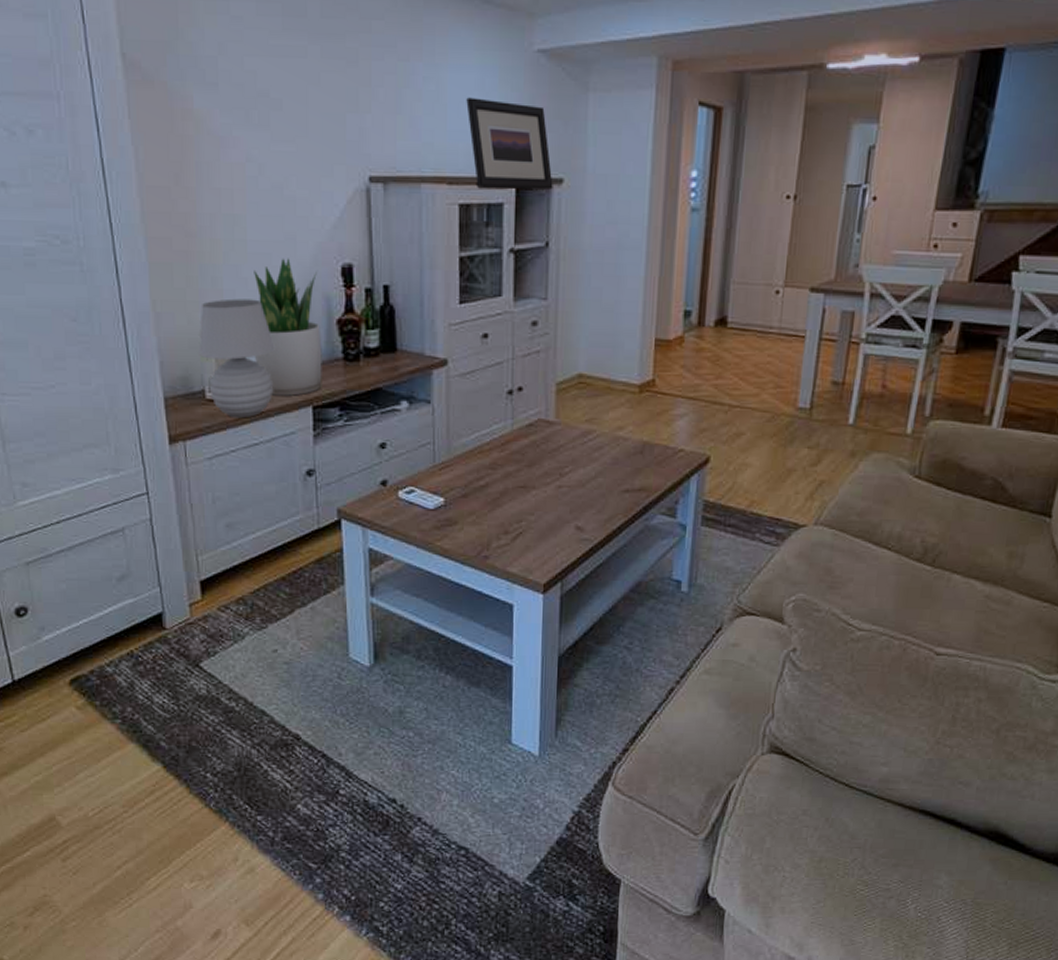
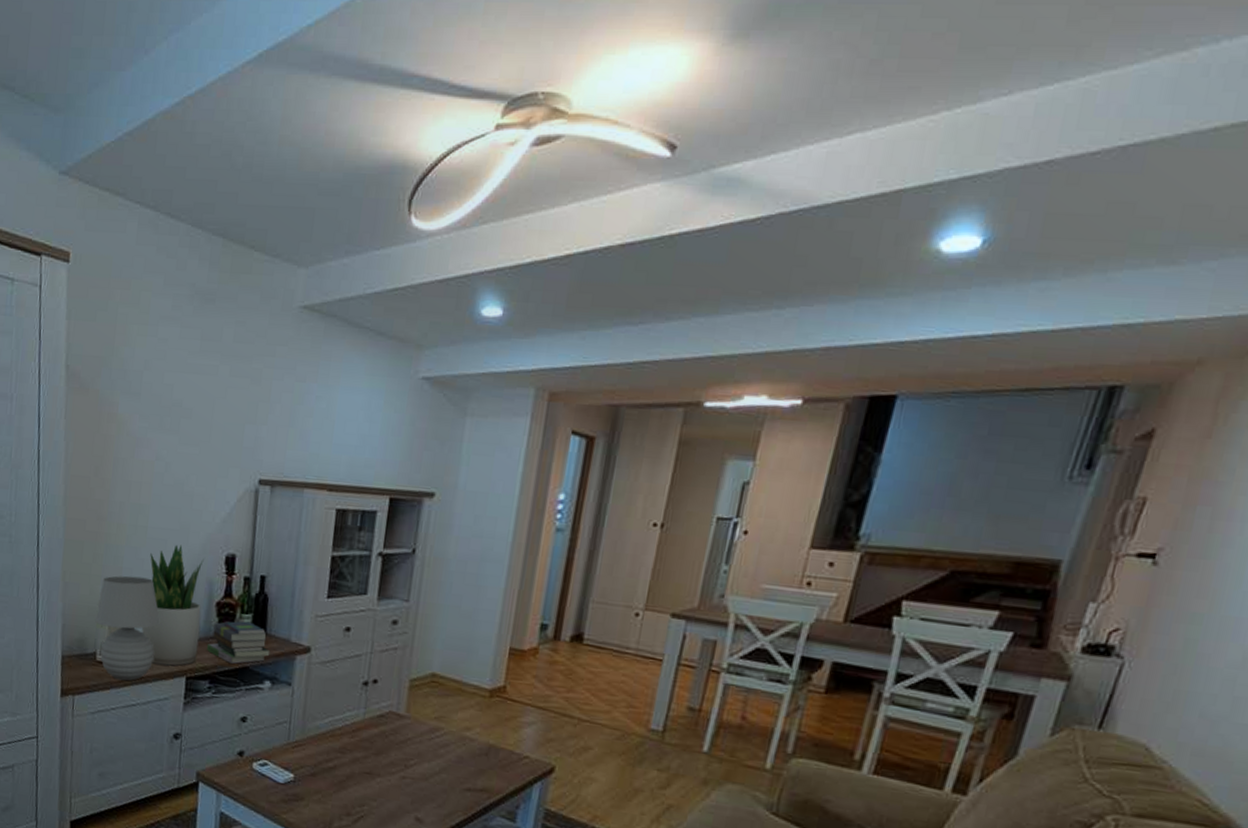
books: none [331,338,404,386] -> present [206,621,270,664]
picture frame: present [466,97,553,190] -> none [352,416,425,502]

